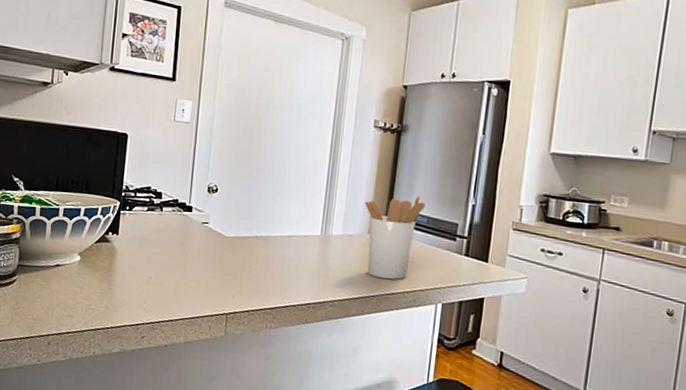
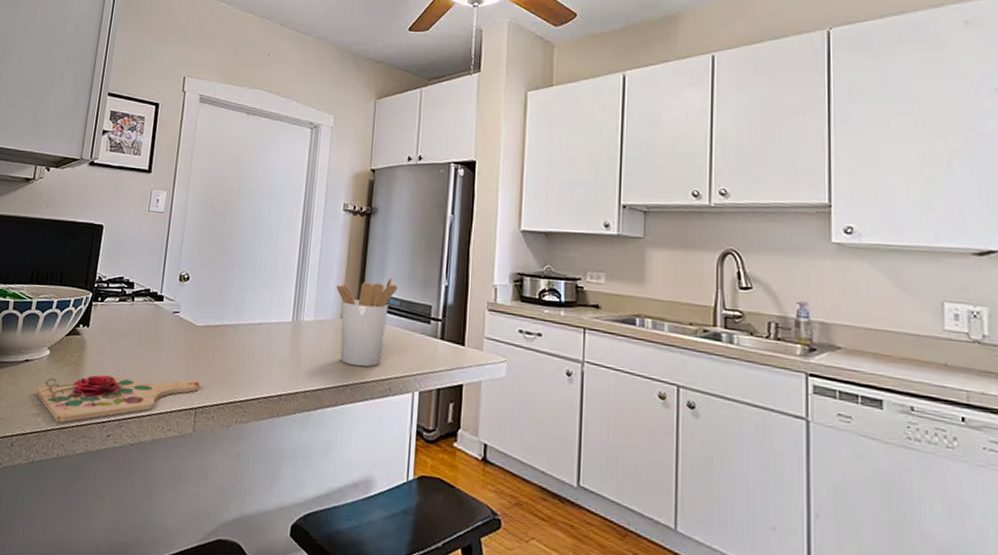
cutting board: none [69,281,231,324] -> present [36,375,200,423]

